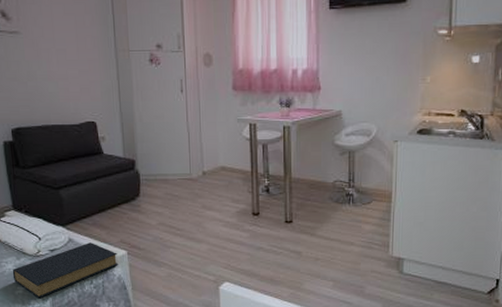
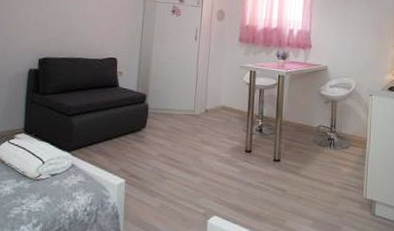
hardback book: present [12,243,118,299] -> none [8,169,116,224]

